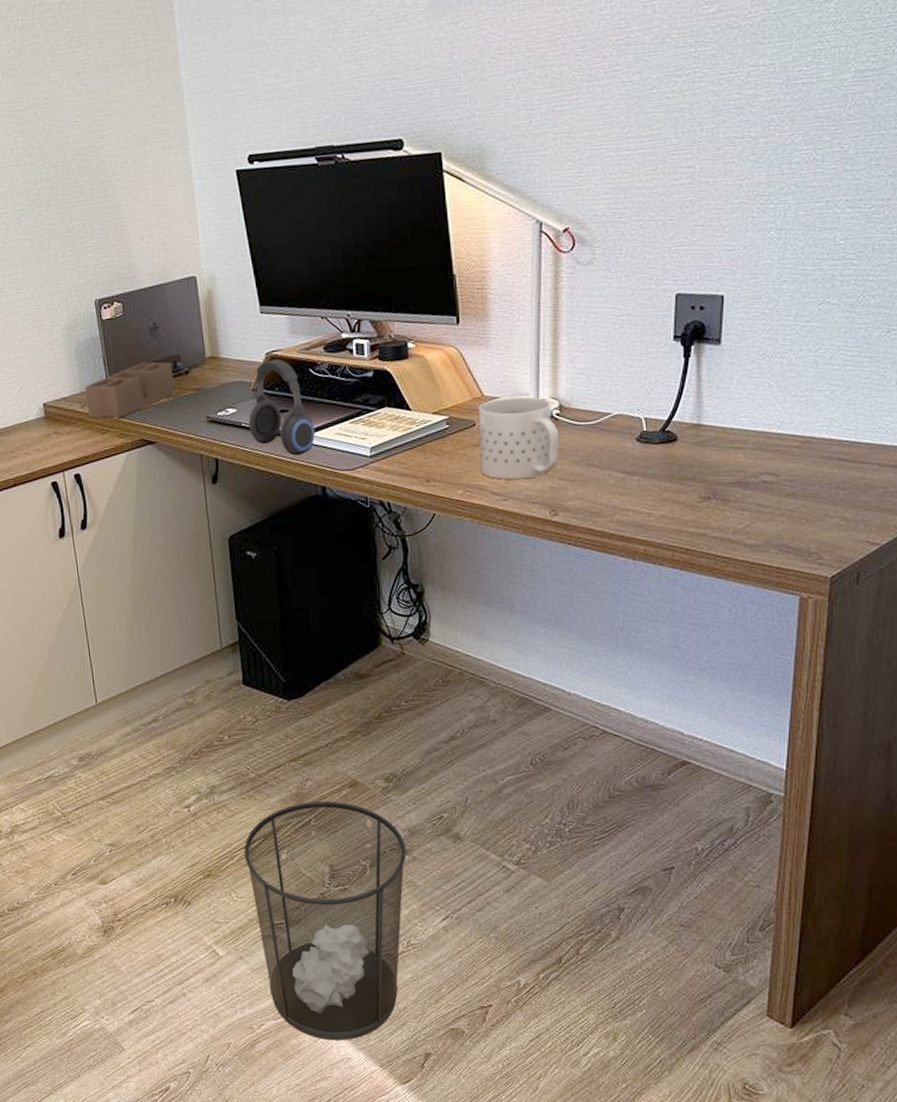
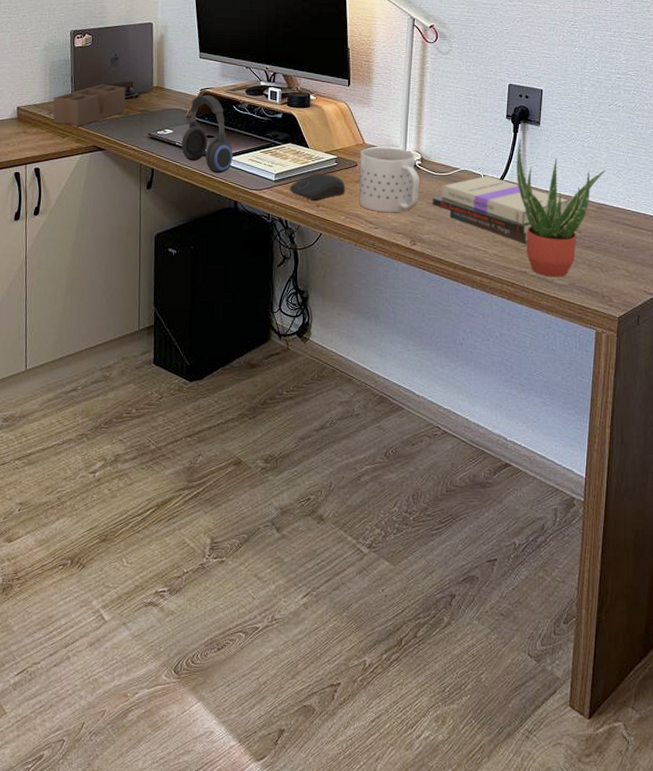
waste bin: present [244,801,406,1040] -> none [138,476,277,713]
computer mouse: none [390,439,462,474] -> present [289,173,346,199]
books: none [576,417,761,499] -> present [432,175,568,244]
potted plant: none [689,364,814,537] -> present [516,138,606,278]

